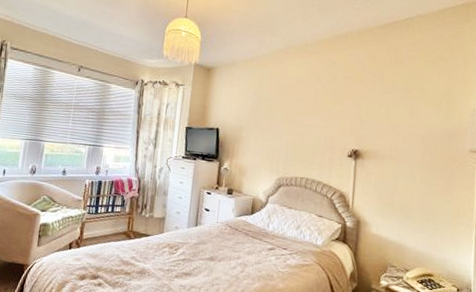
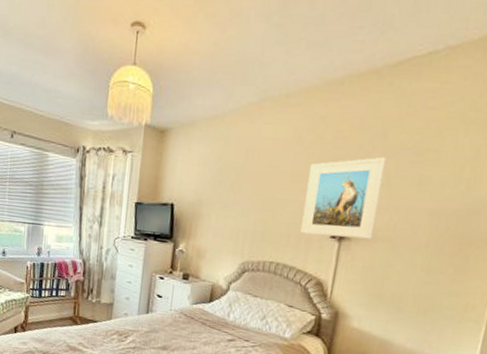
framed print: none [323,92,385,158] -> present [300,156,387,240]

